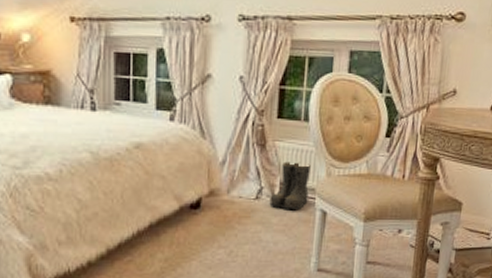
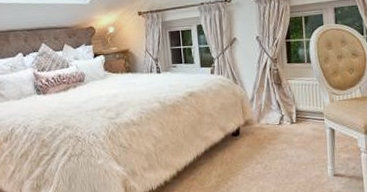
boots: present [269,161,311,209] -> none [289,93,320,130]

